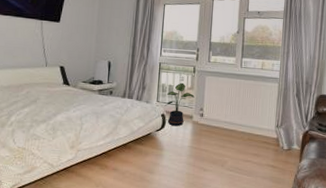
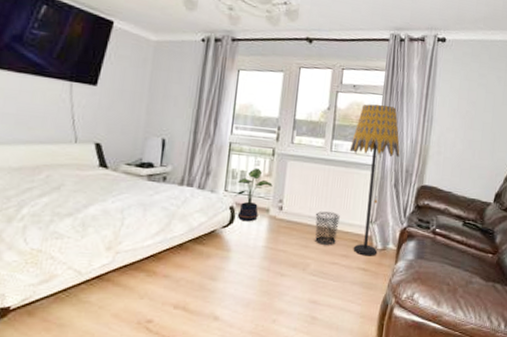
waste bin: none [230,118,251,146] -> present [315,211,340,245]
floor lamp: none [257,26,300,155] -> present [349,104,400,256]

